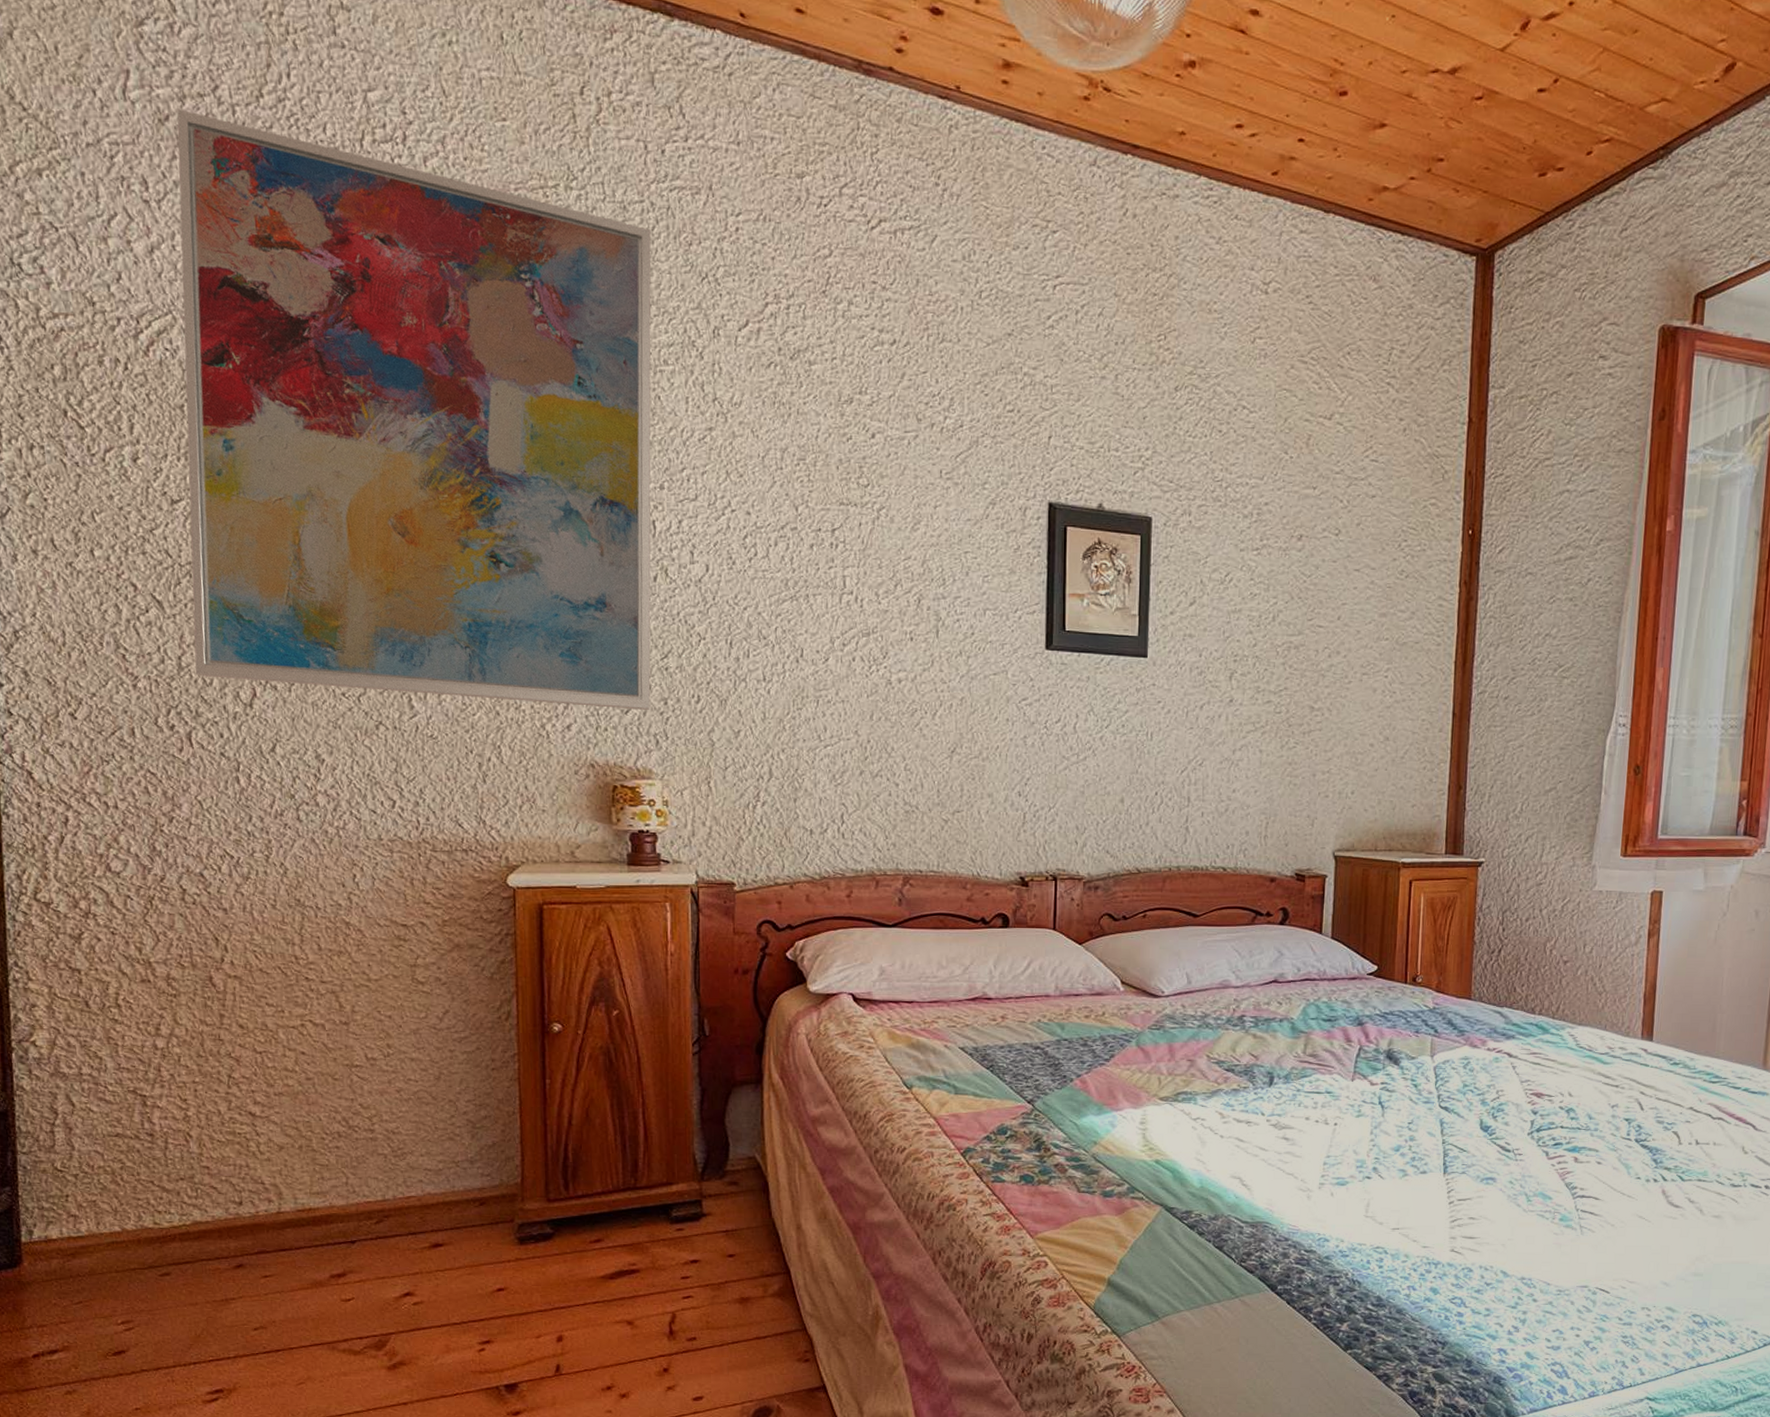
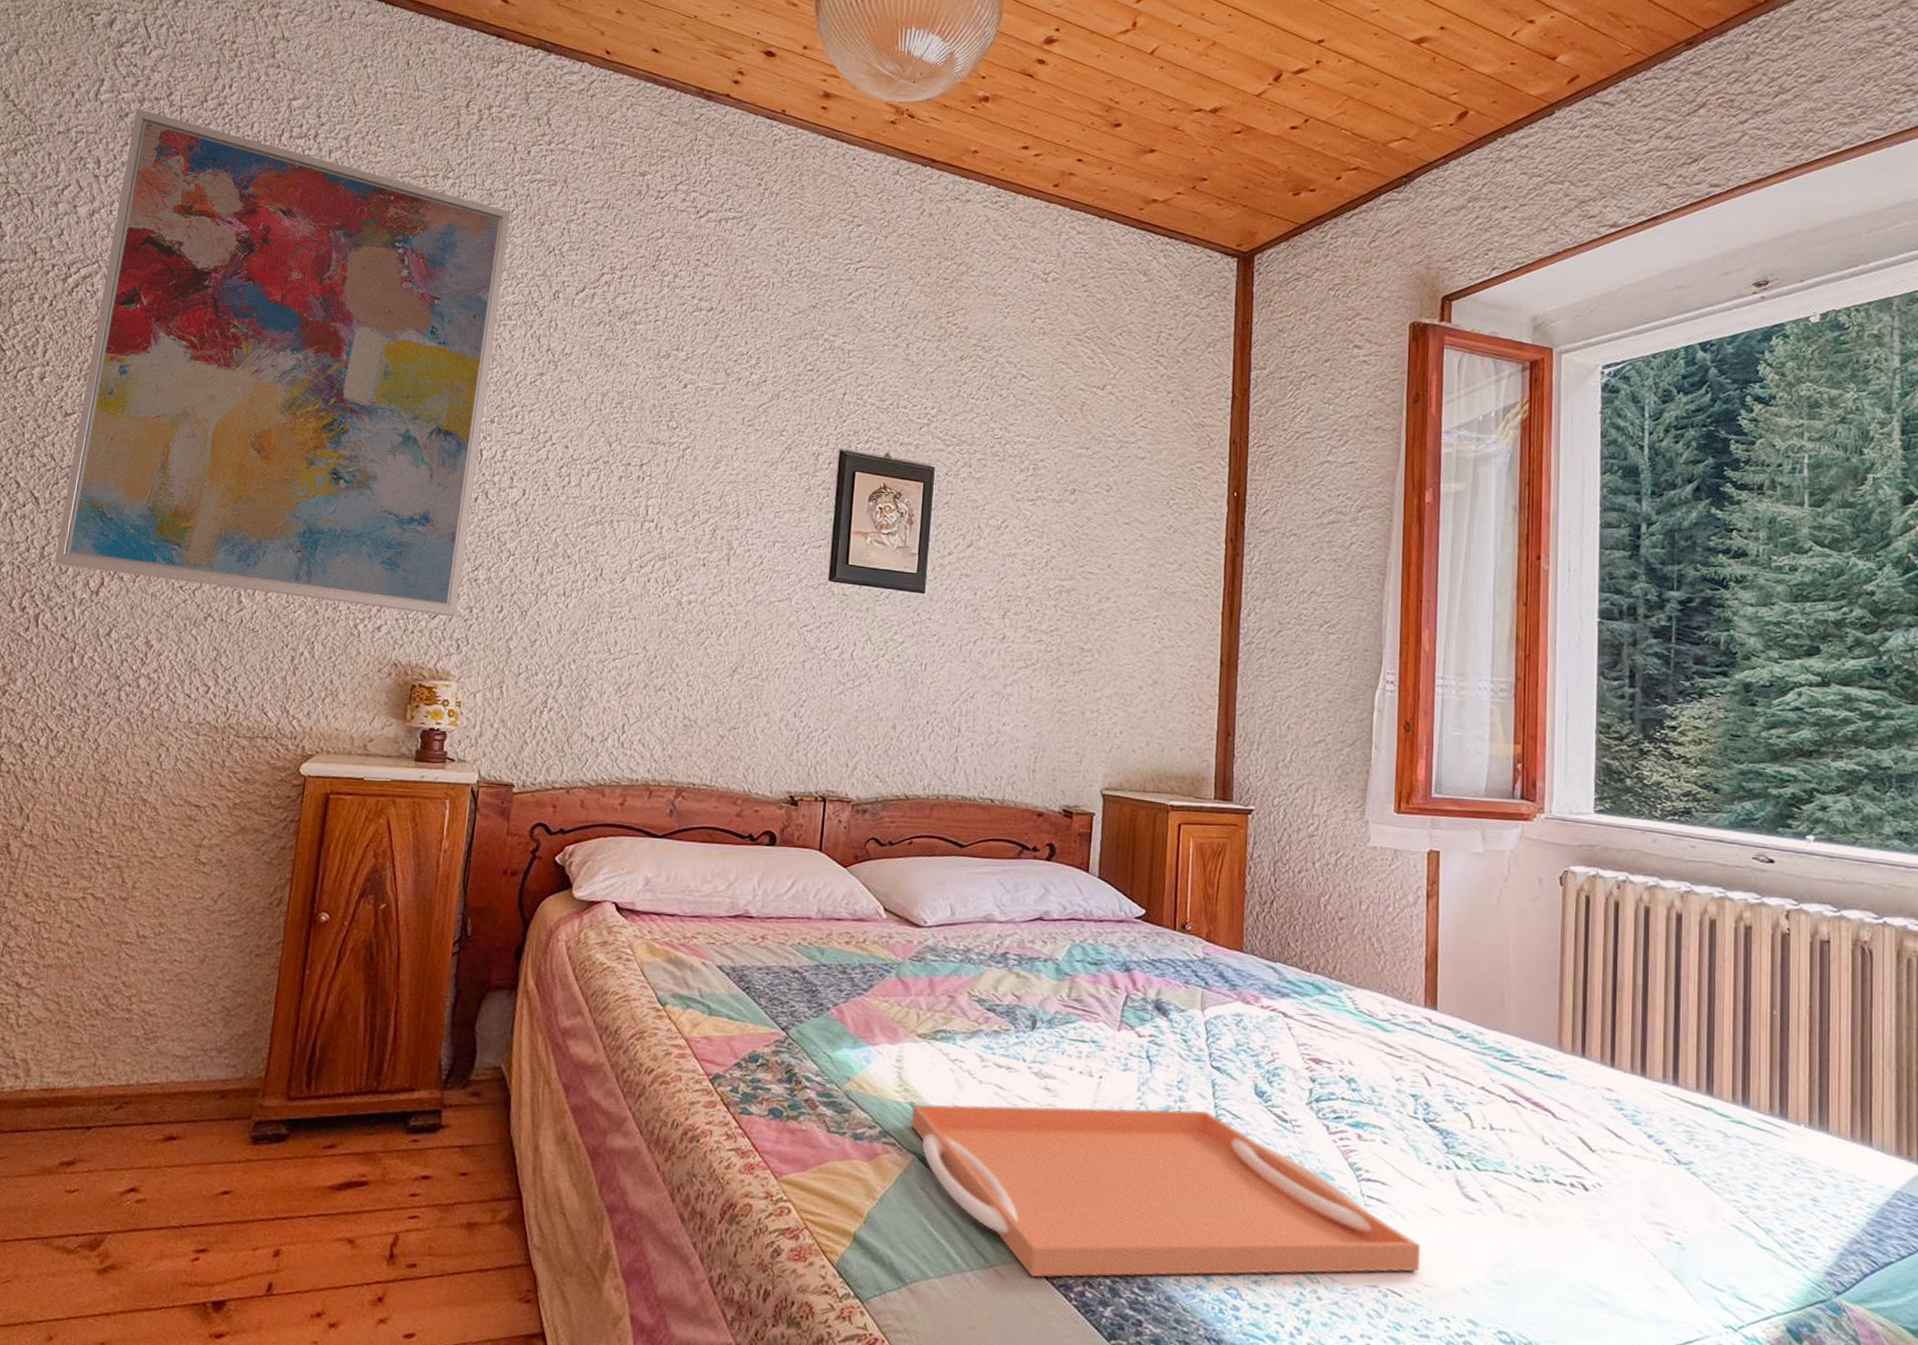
serving tray: none [1157,1147,1628,1303] -> present [910,1103,1421,1278]

